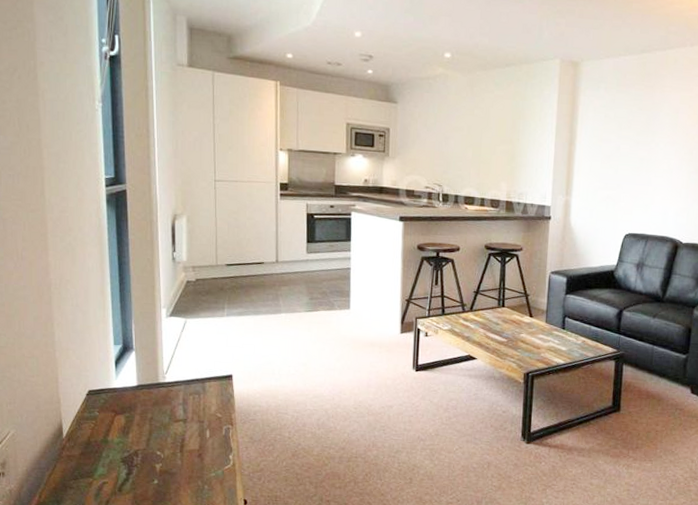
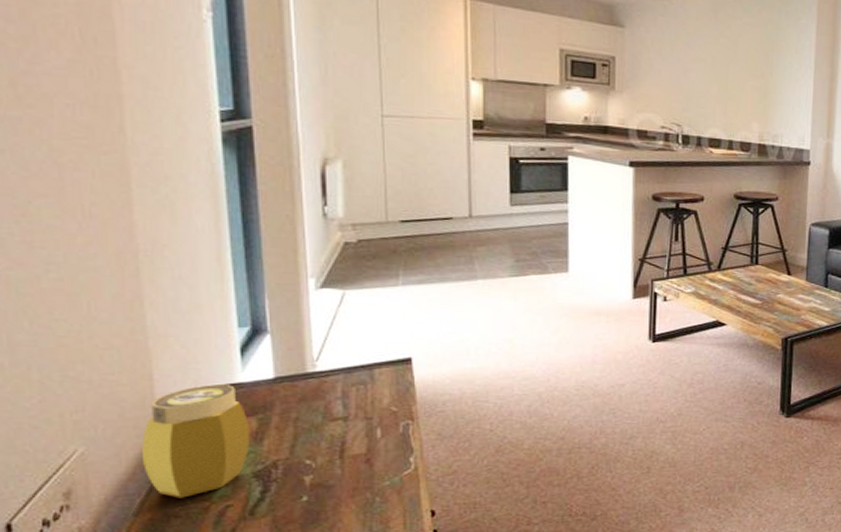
jar: none [49,388,120,474] -> present [141,385,251,498]

